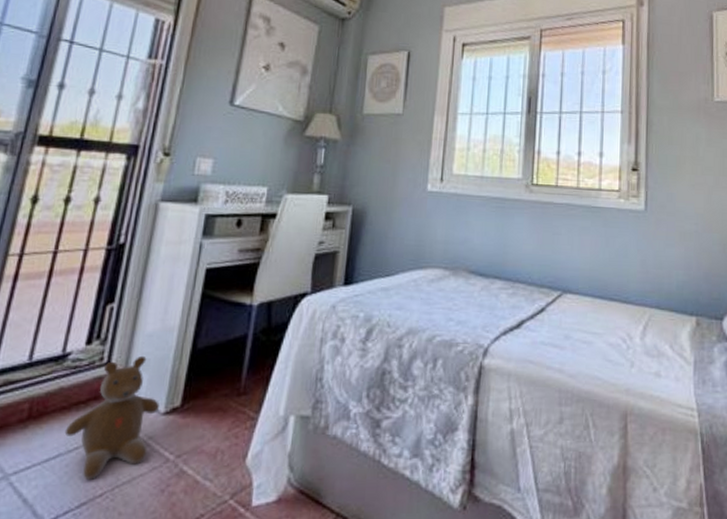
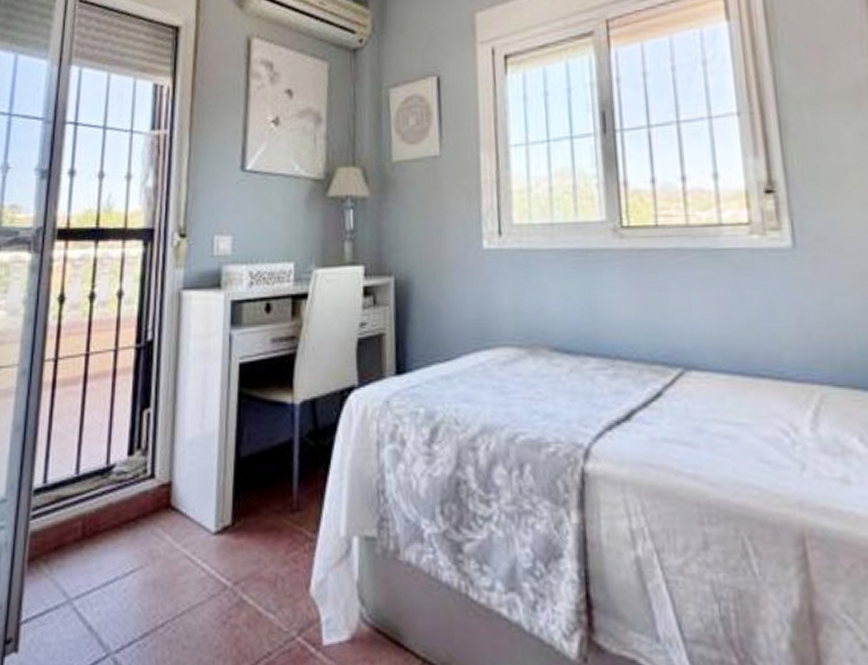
stuffed bear: present [64,355,159,480] -> none [119,466,209,607]

